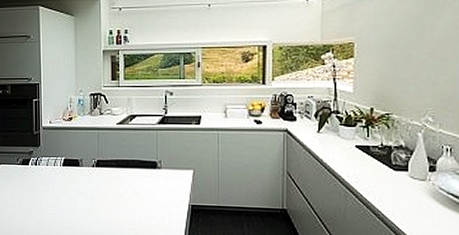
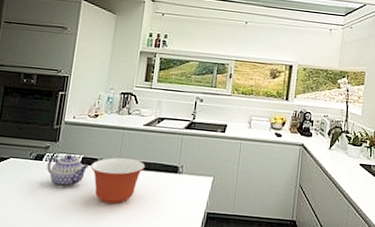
teapot: none [34,157,71,189] -> present [47,154,89,188]
mixing bowl: none [72,157,124,202] -> present [90,157,146,205]

